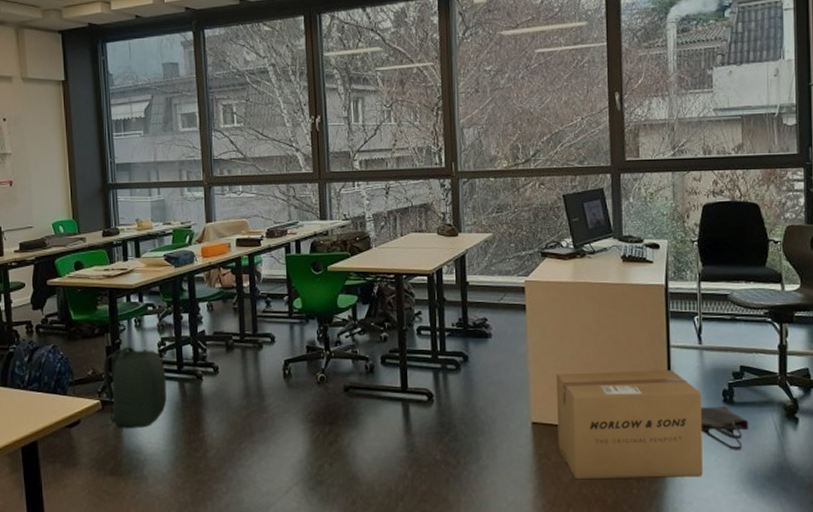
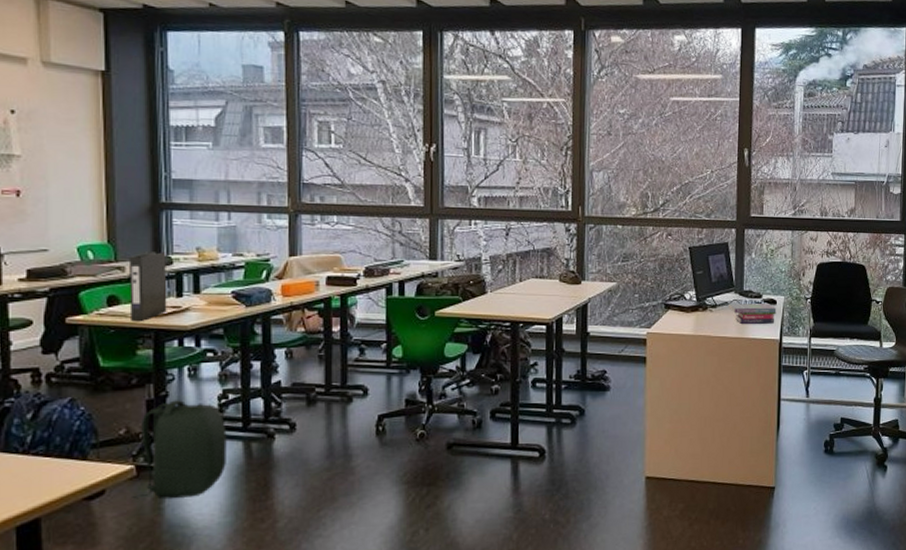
binder: none [88,224,117,282] -> present [128,252,167,321]
box: present [556,369,703,480] -> none [670,422,806,533]
books: none [608,248,660,269] -> present [729,303,777,324]
tote bag: present [700,406,749,450] -> none [803,456,845,498]

